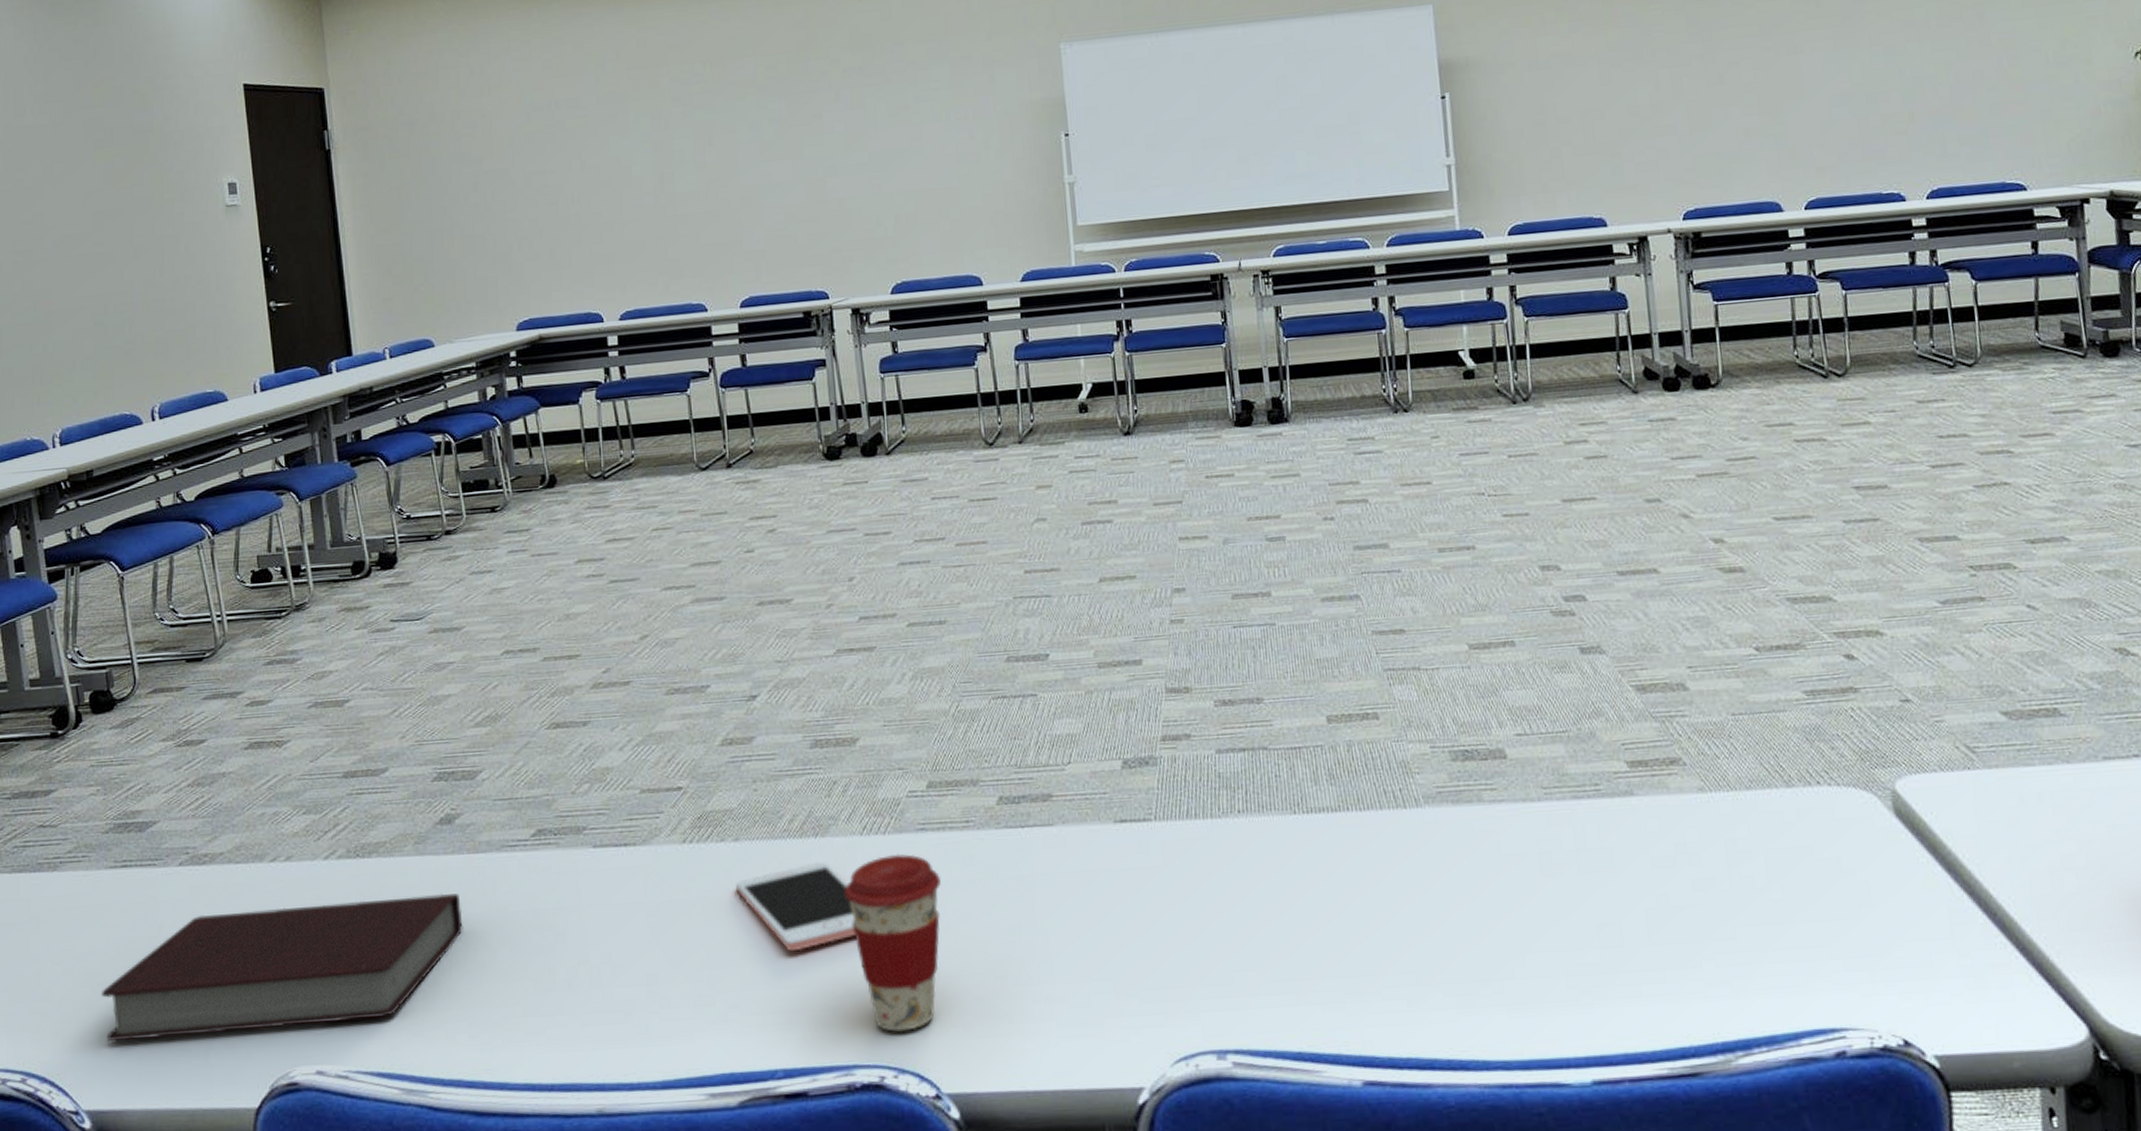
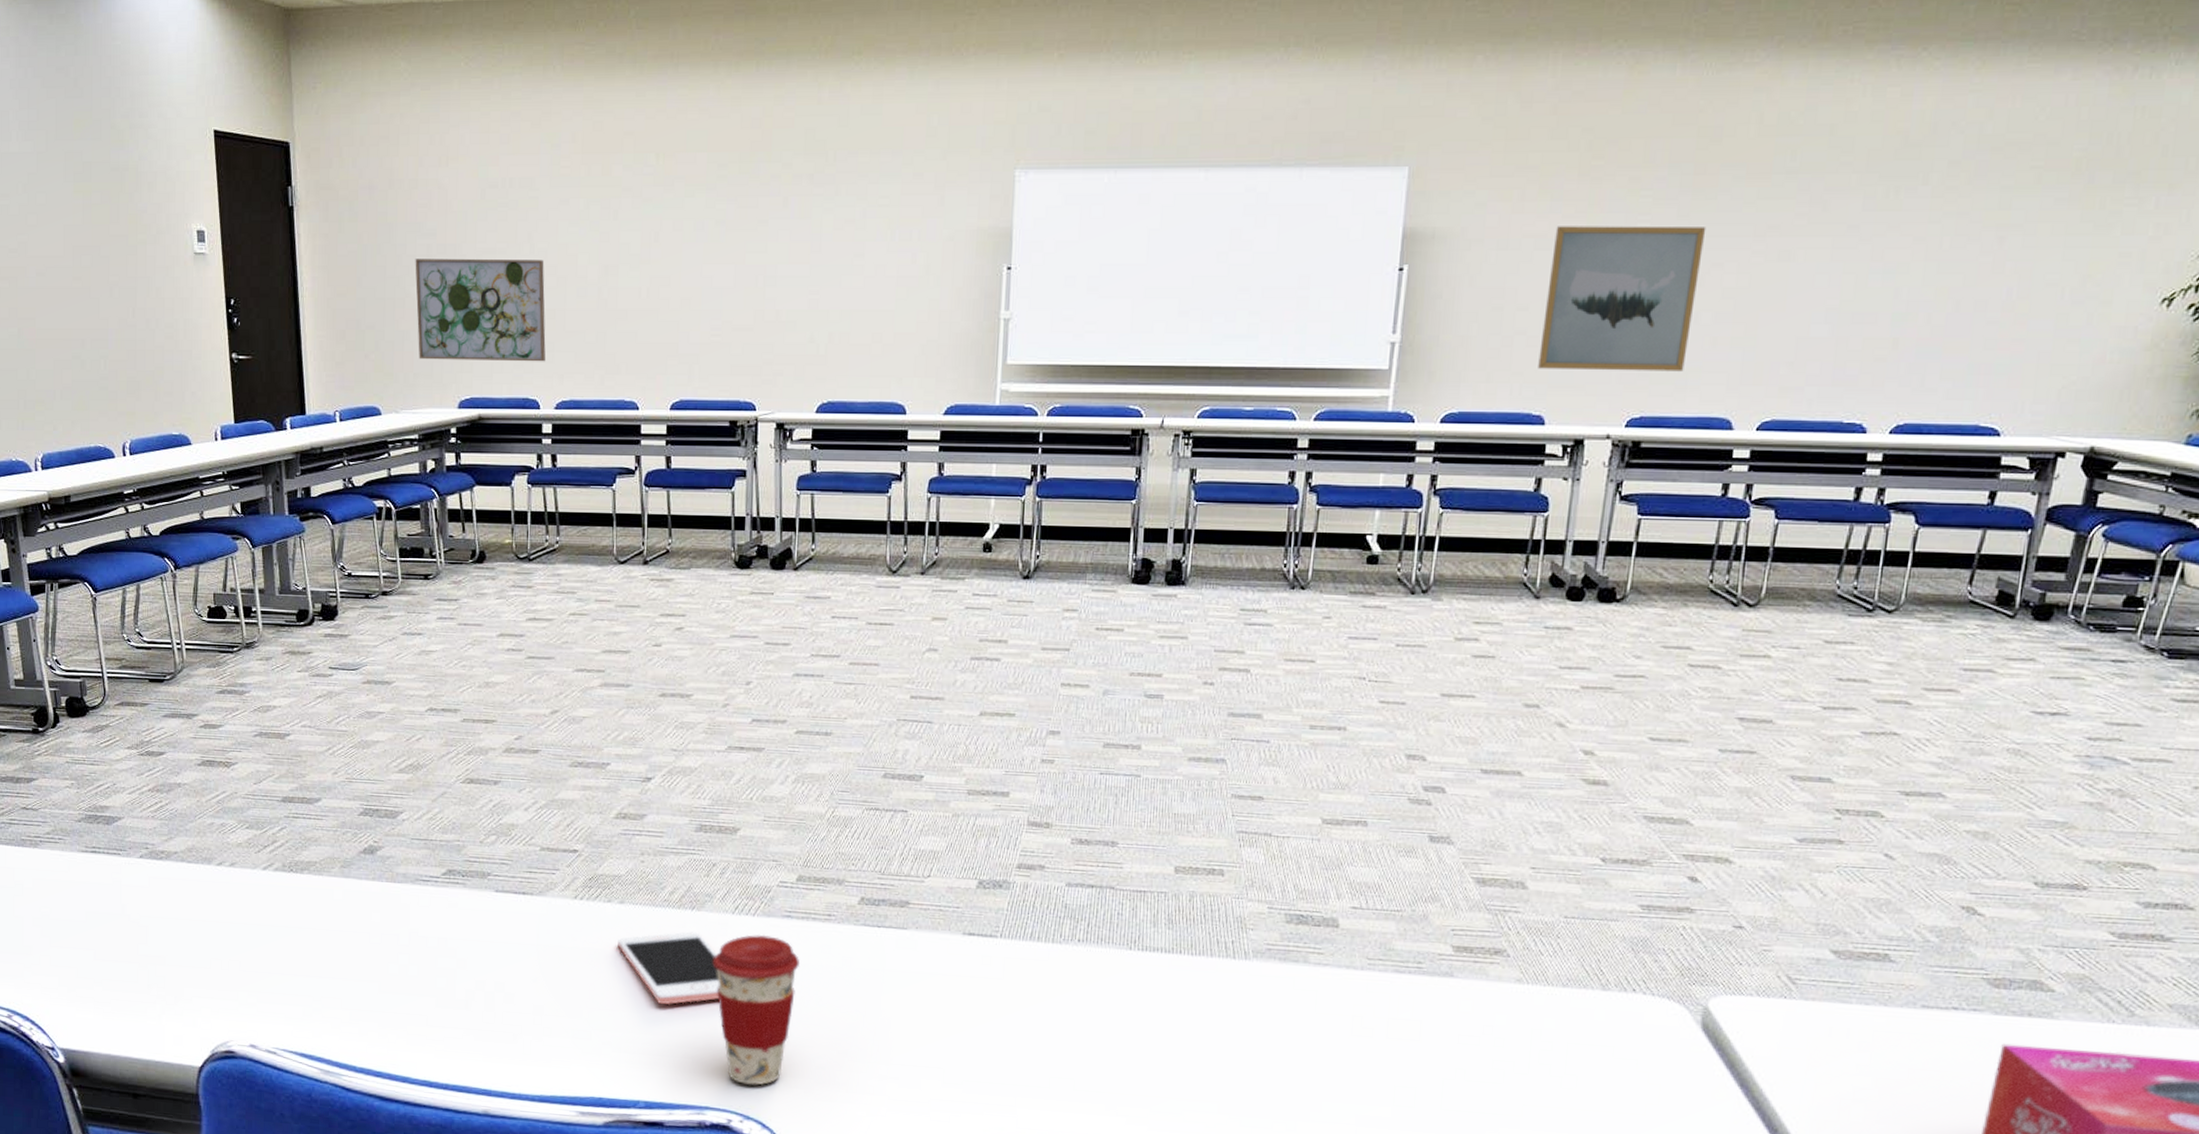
book: present [100,893,463,1042] -> none [73,902,379,1010]
wall art: none [462,175,605,286] -> present [415,258,546,362]
wall art: none [1579,31,1726,175] -> present [1538,226,1707,372]

